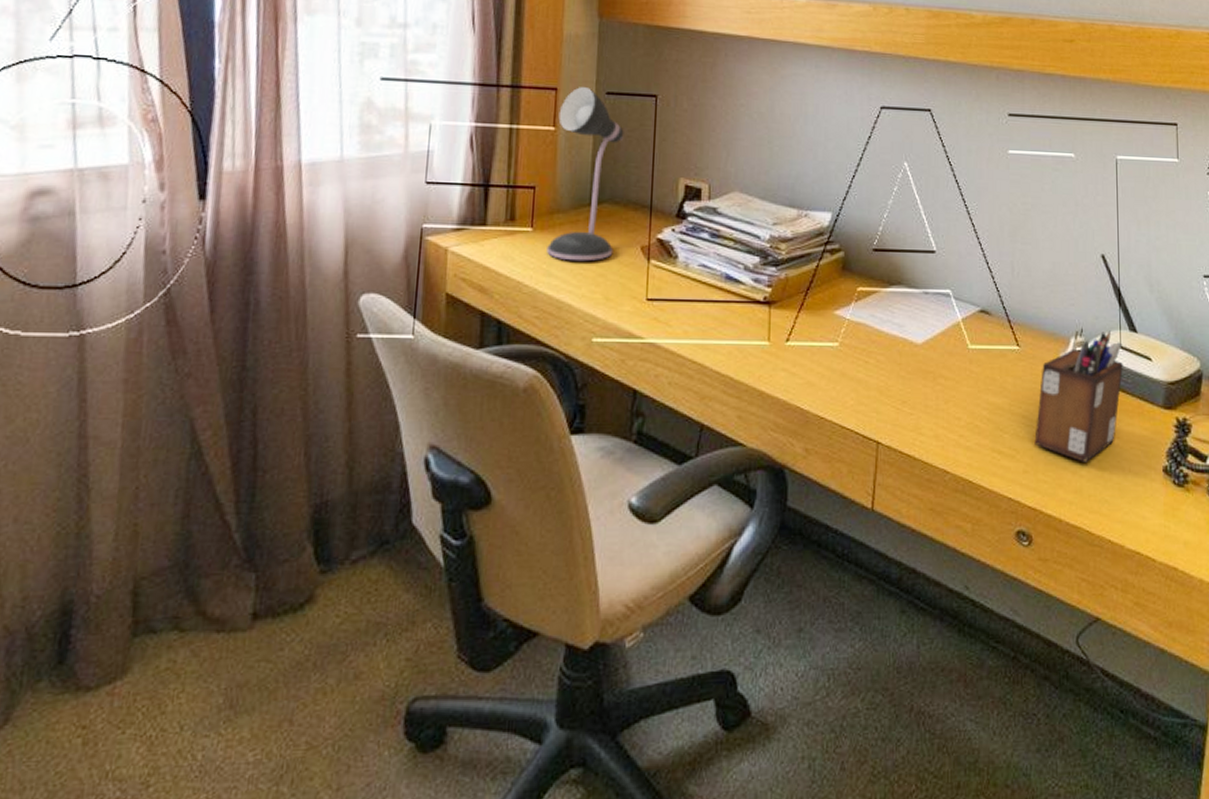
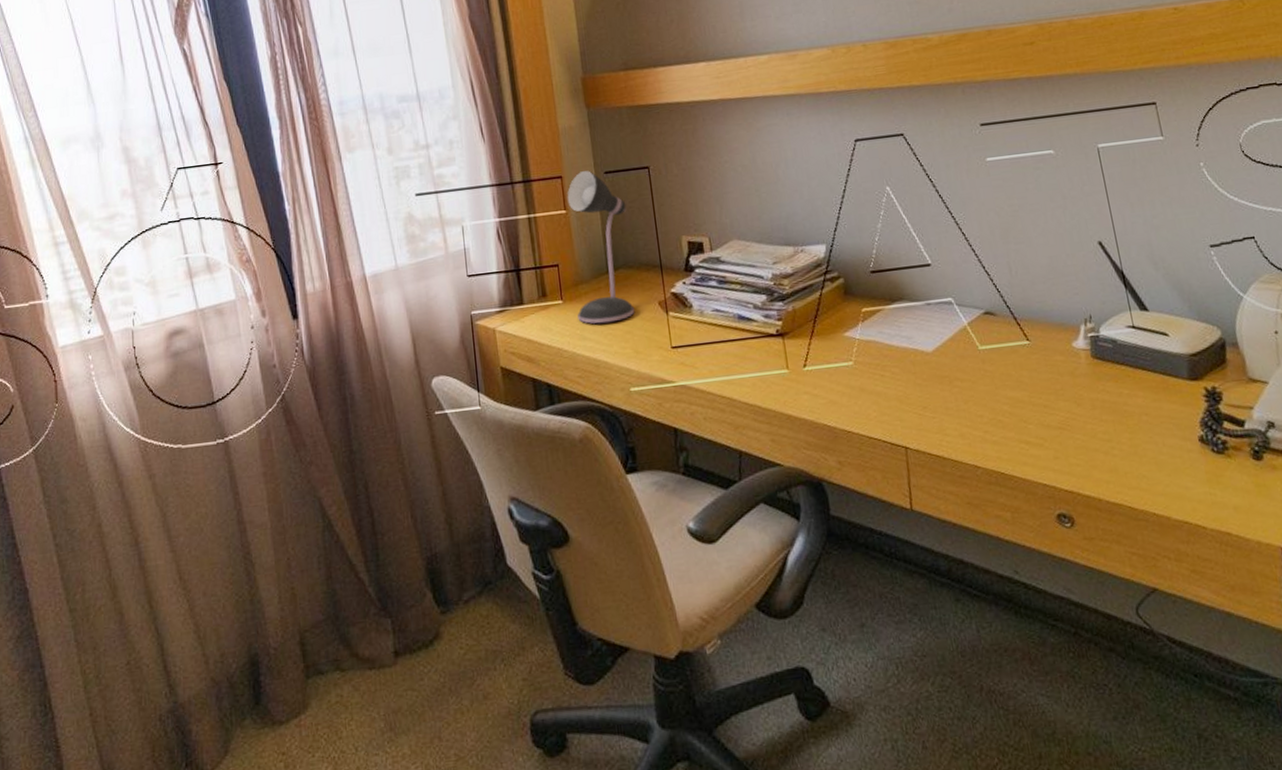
desk organizer: present [1034,330,1123,462] -> none [1056,313,1143,442]

